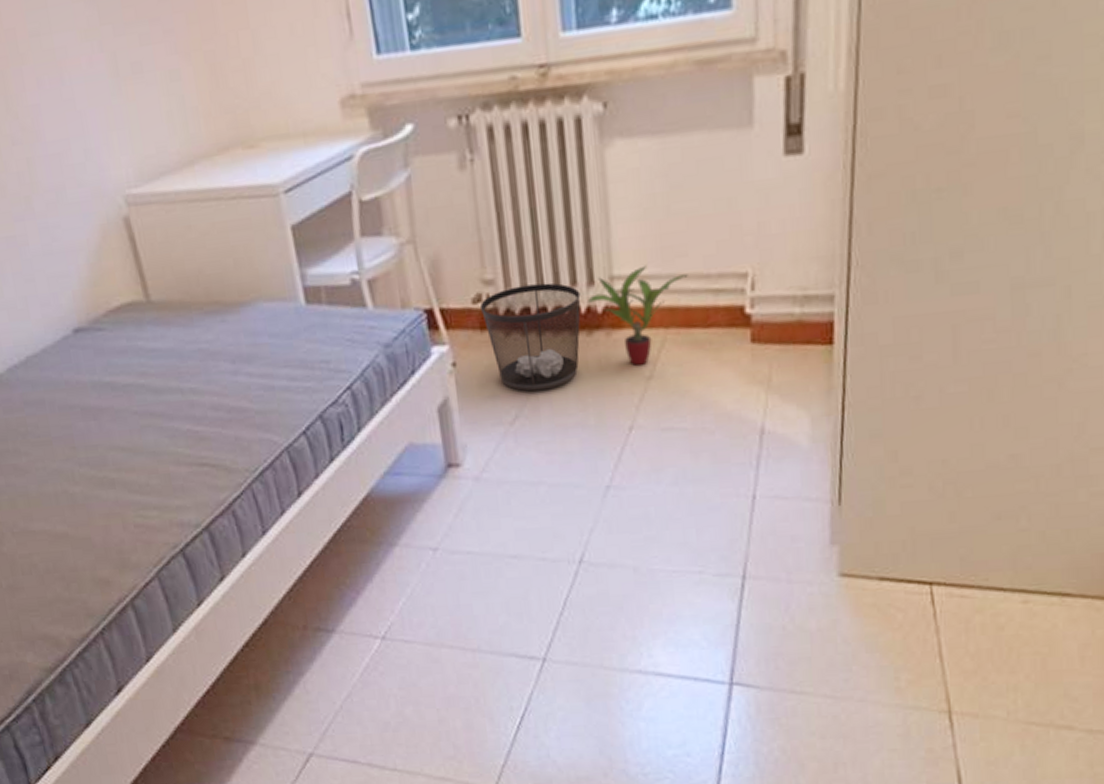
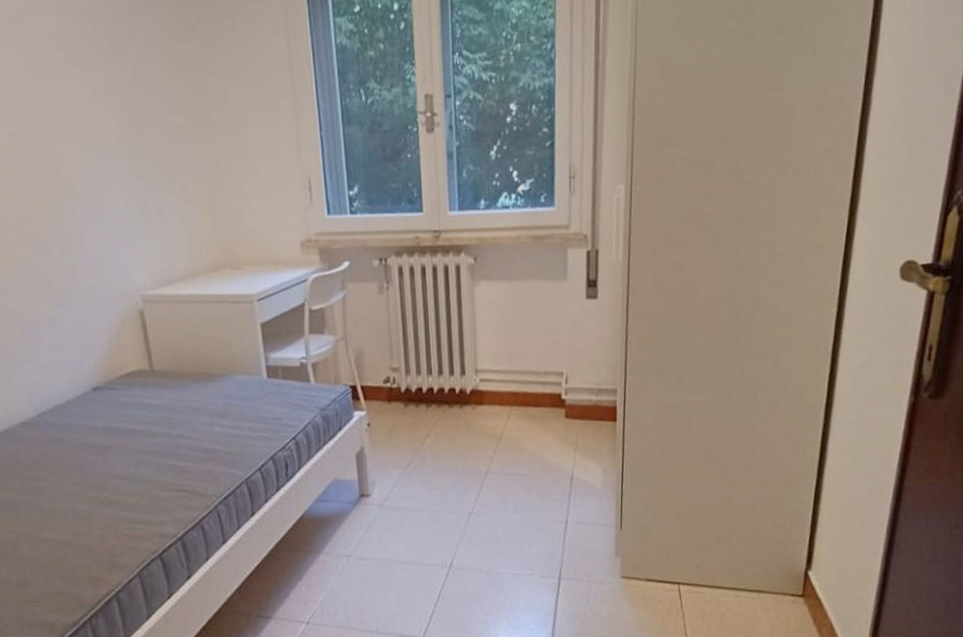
waste bin: present [479,282,581,392] -> none [388,372,456,445]
potted plant: present [586,265,688,366] -> none [460,364,526,430]

